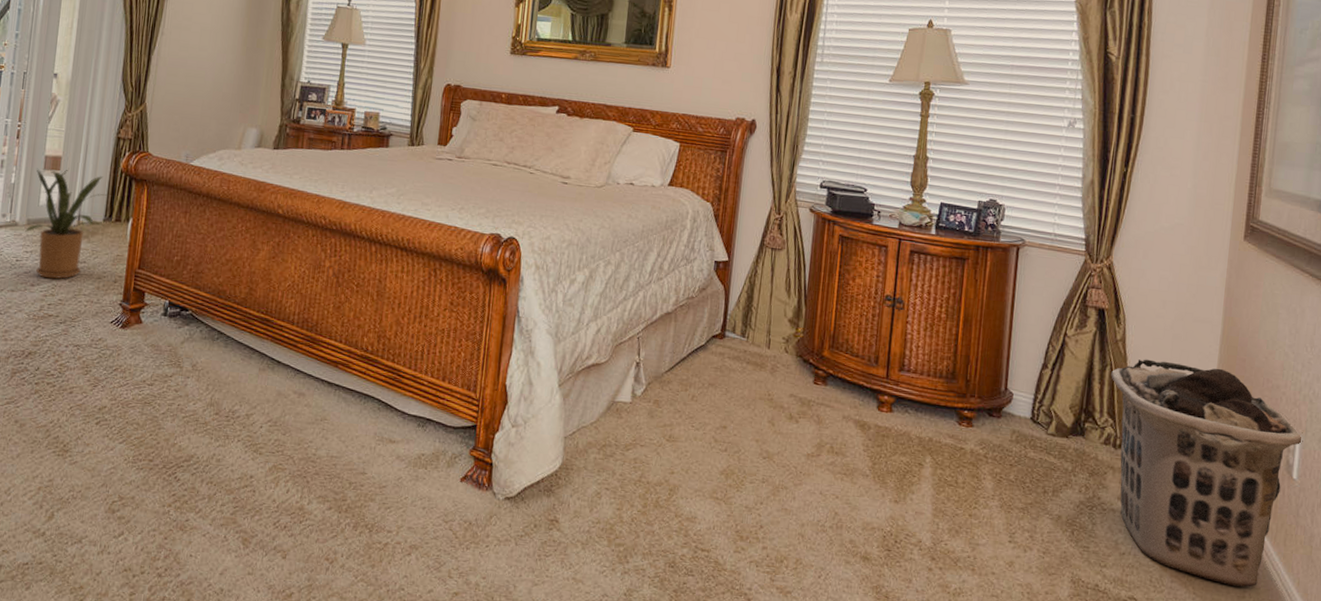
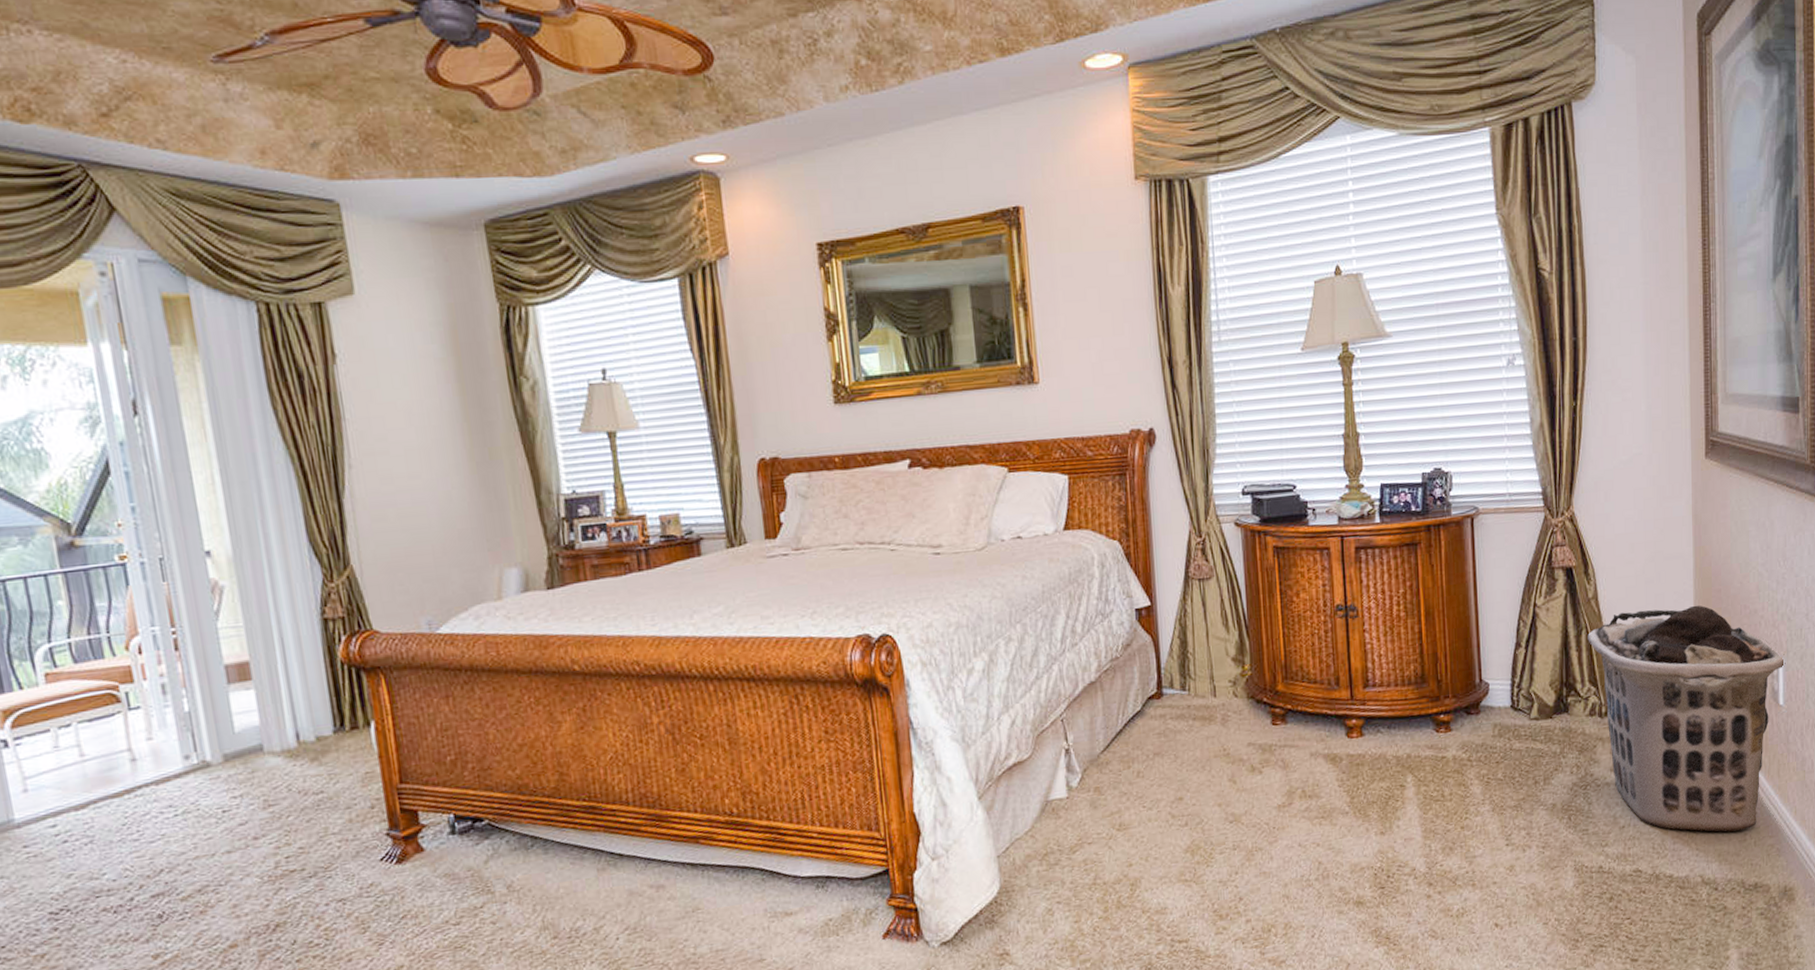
house plant: present [25,168,108,279] -> none [217,674,337,826]

